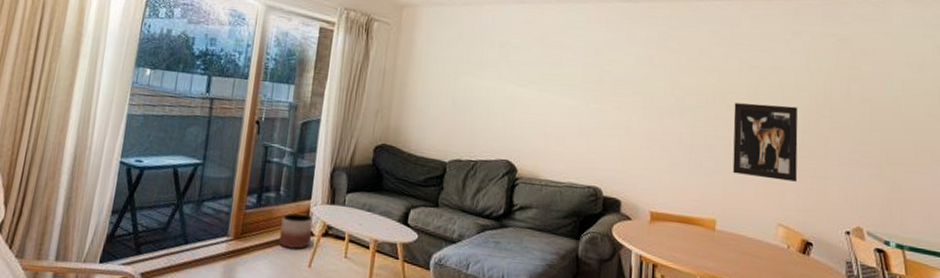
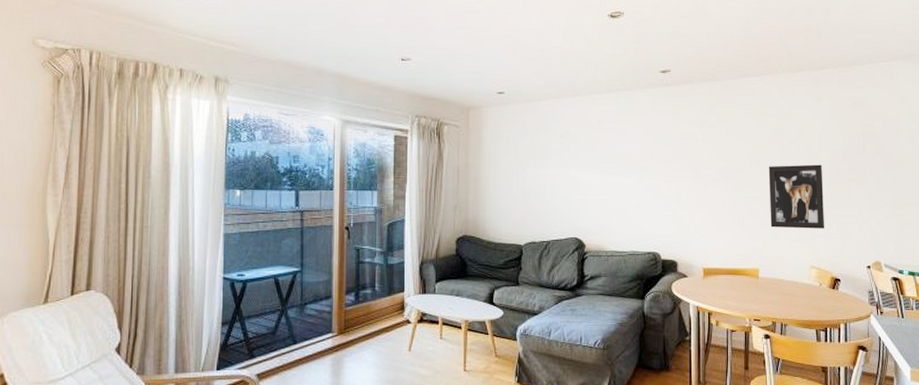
planter: present [279,213,313,249] -> none [380,305,408,337]

